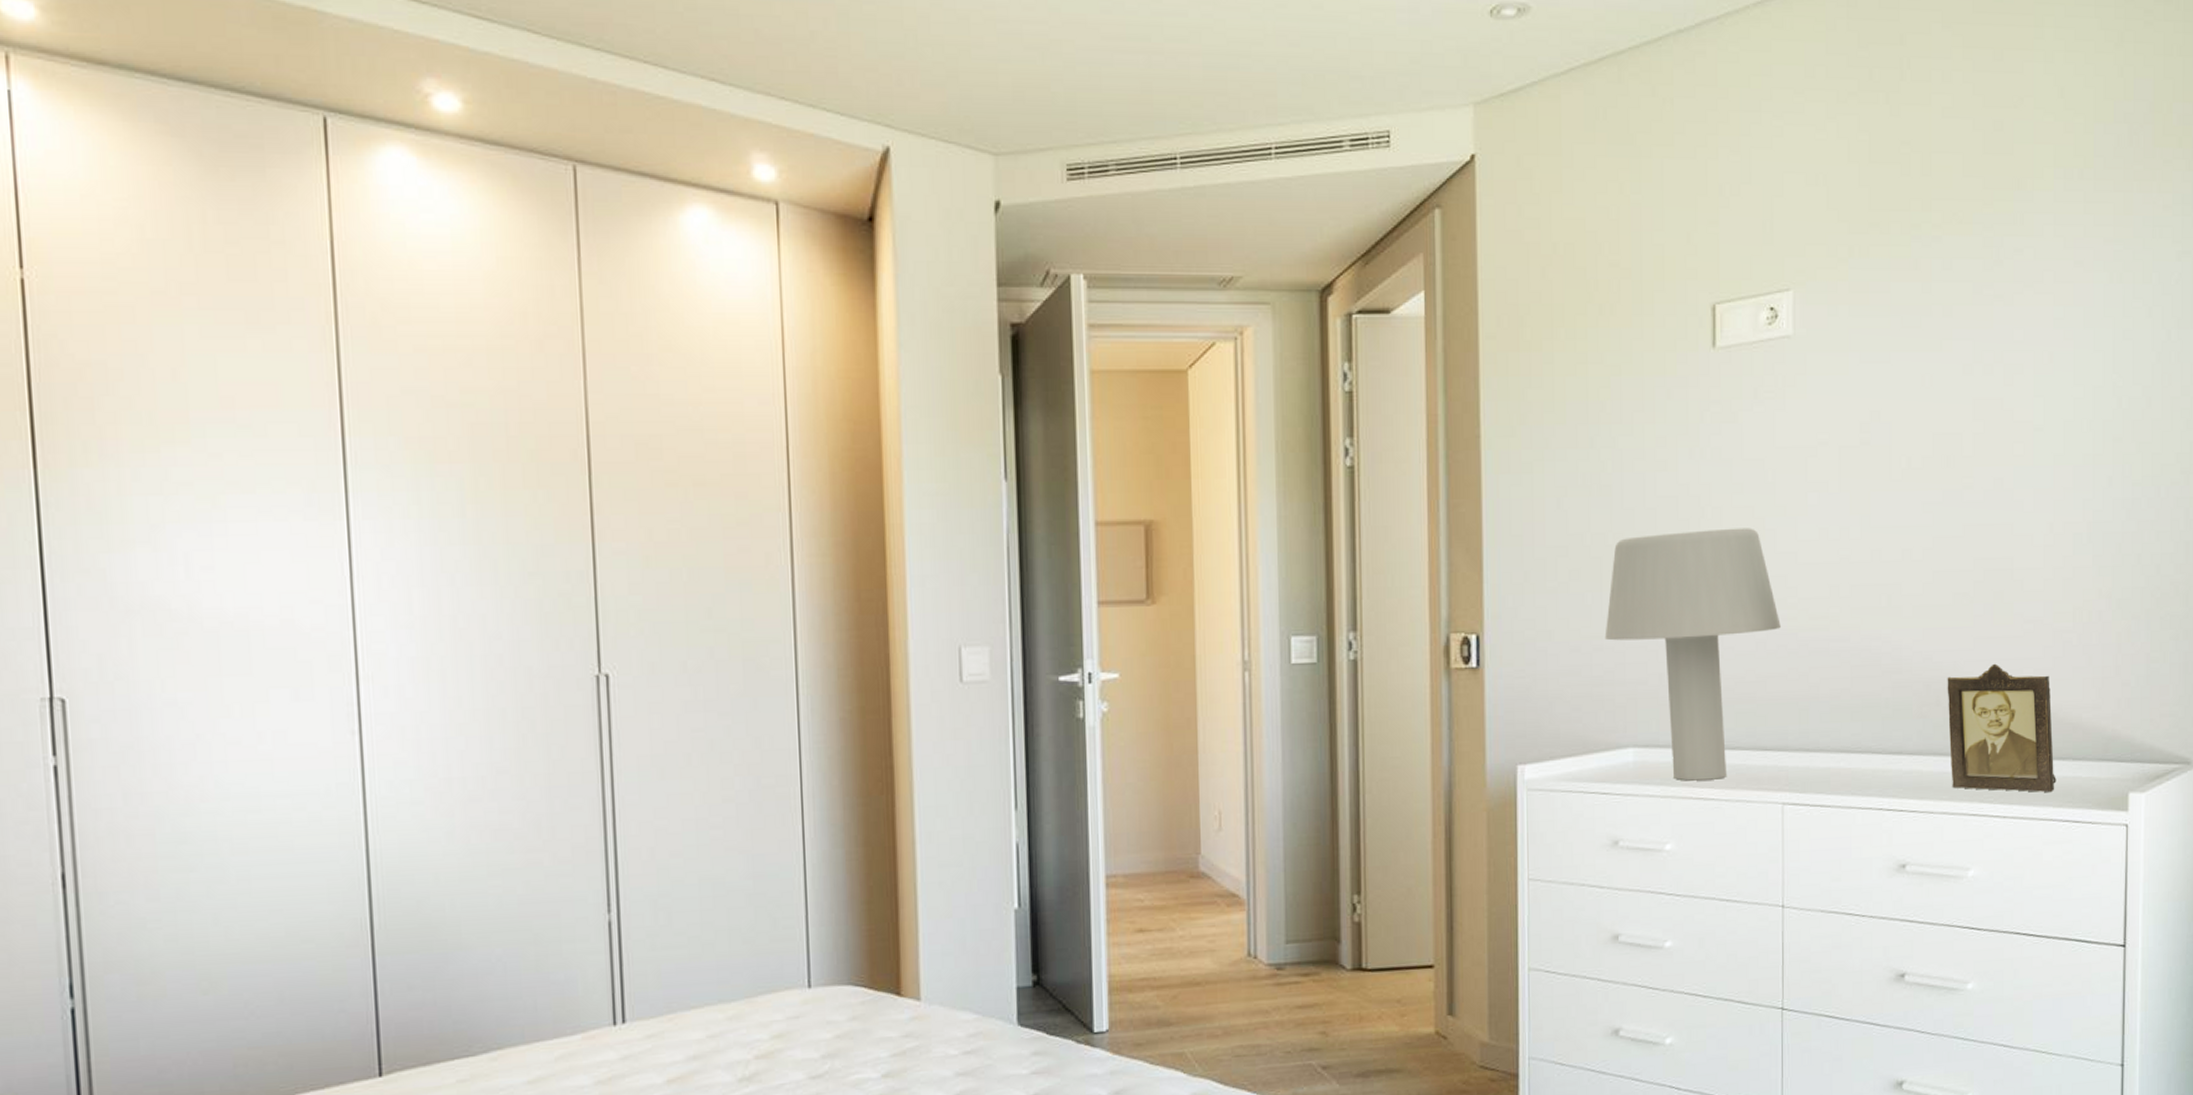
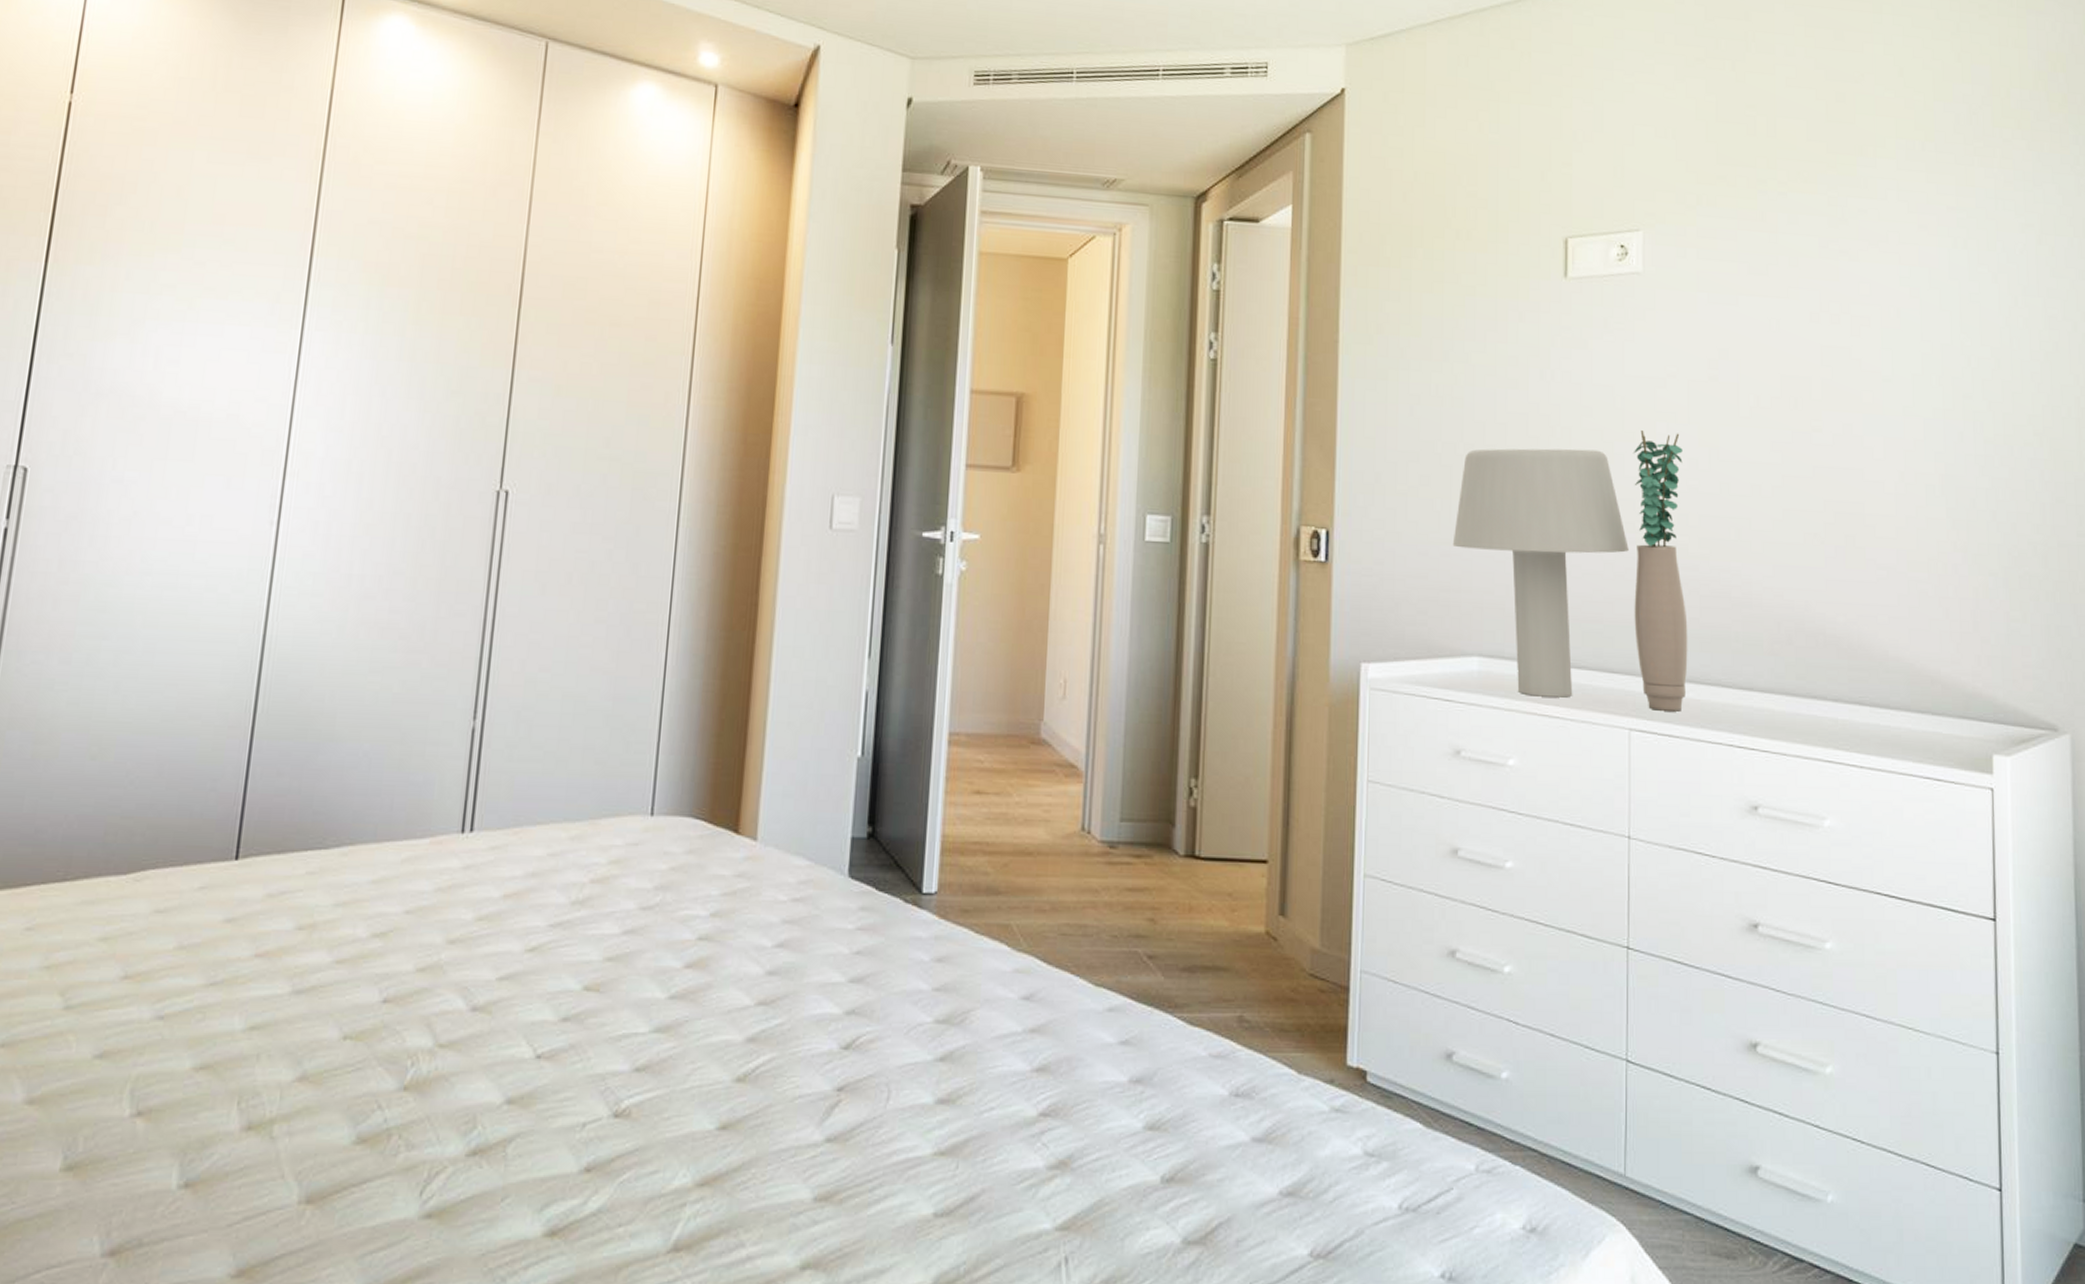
vase: none [1784,503,1839,783] -> present [1632,430,1688,712]
photo frame: present [1947,663,2056,793] -> none [1798,607,1916,746]

